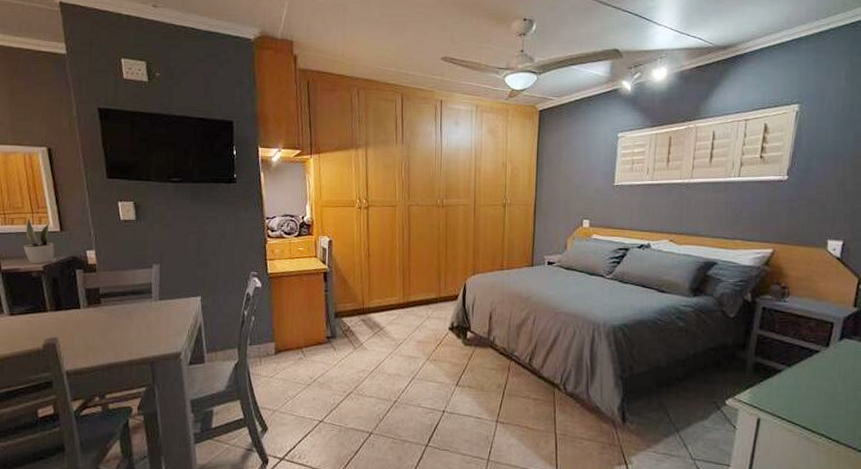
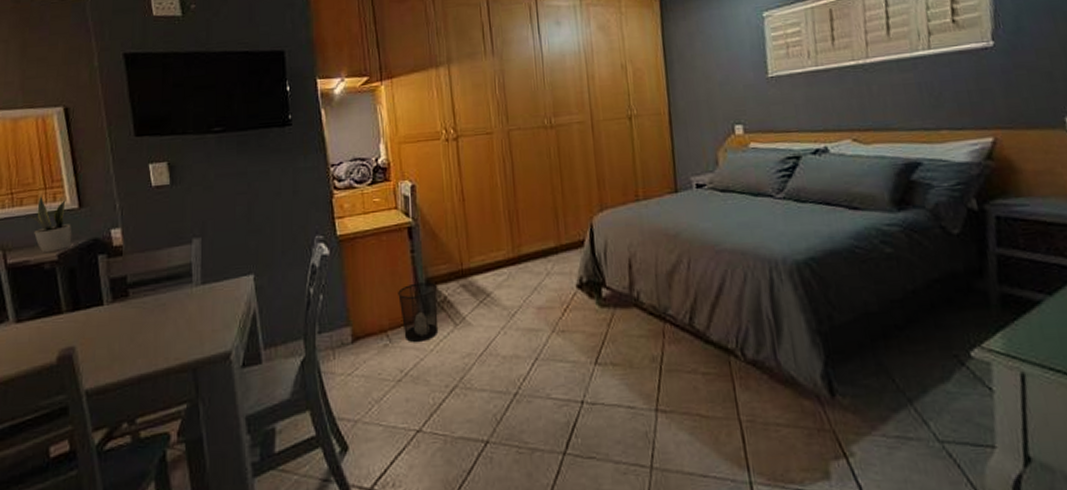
waste bin: none [313,315,344,358] -> present [398,282,439,342]
alarm clock: present [769,278,791,302] -> none [999,174,1031,207]

